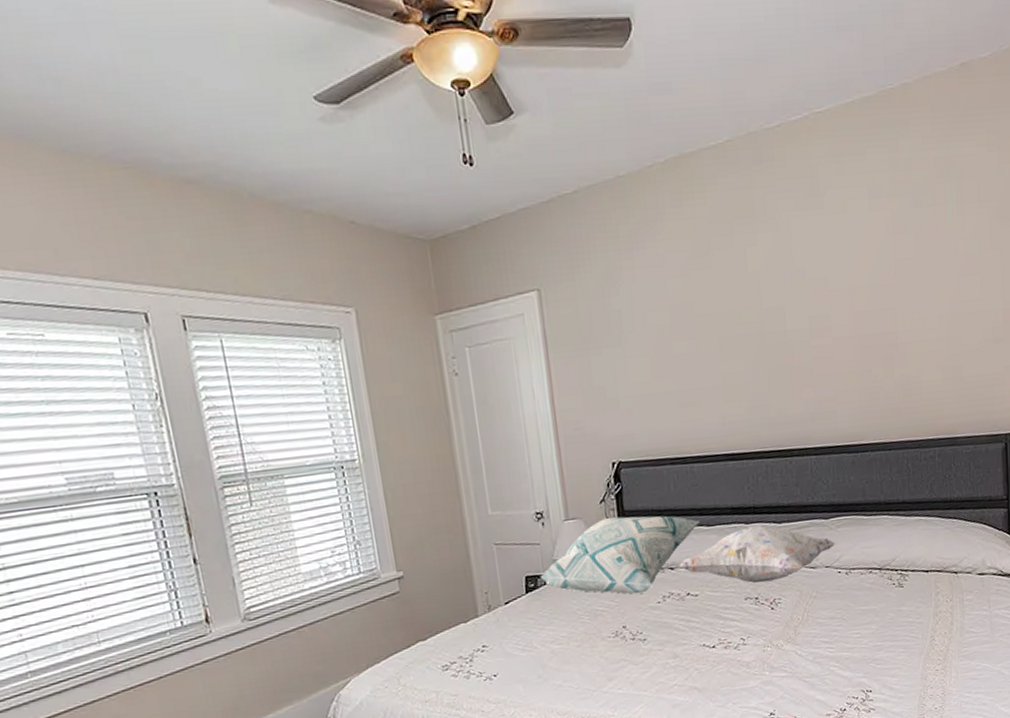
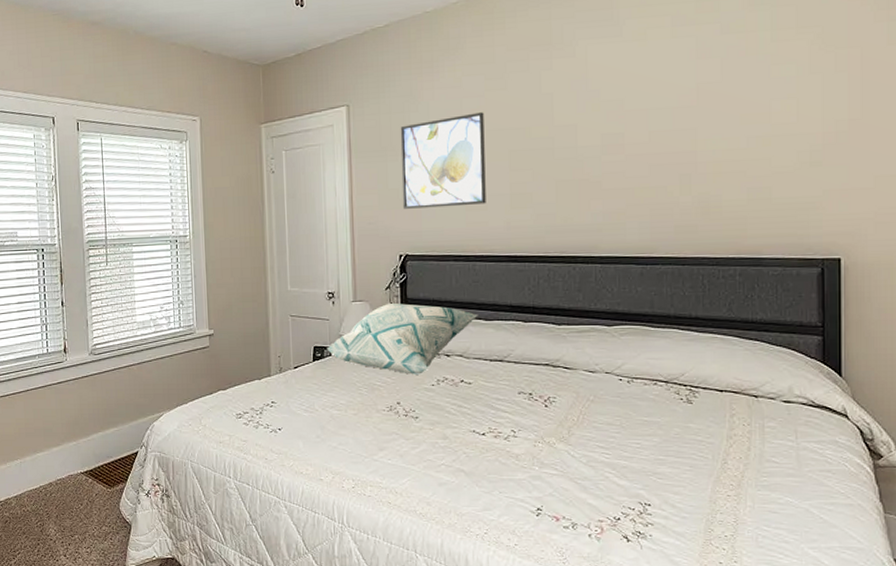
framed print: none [601,295,700,410] -> present [400,112,486,209]
decorative pillow: present [678,525,836,584] -> none [454,325,618,380]

